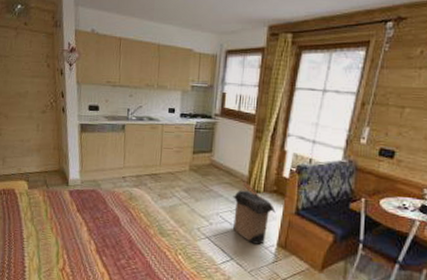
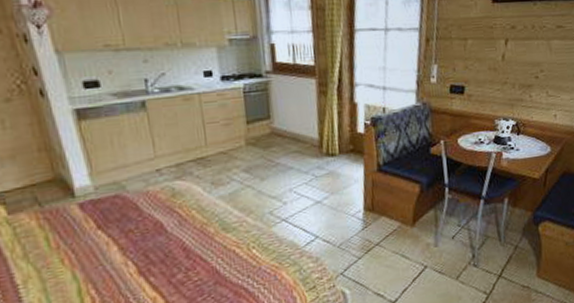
laundry hamper: present [233,183,276,245] -> none [305,148,357,215]

